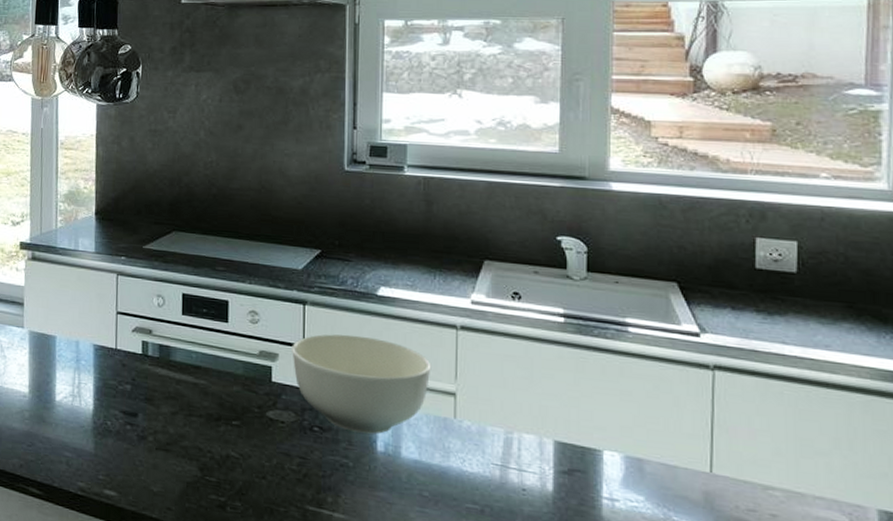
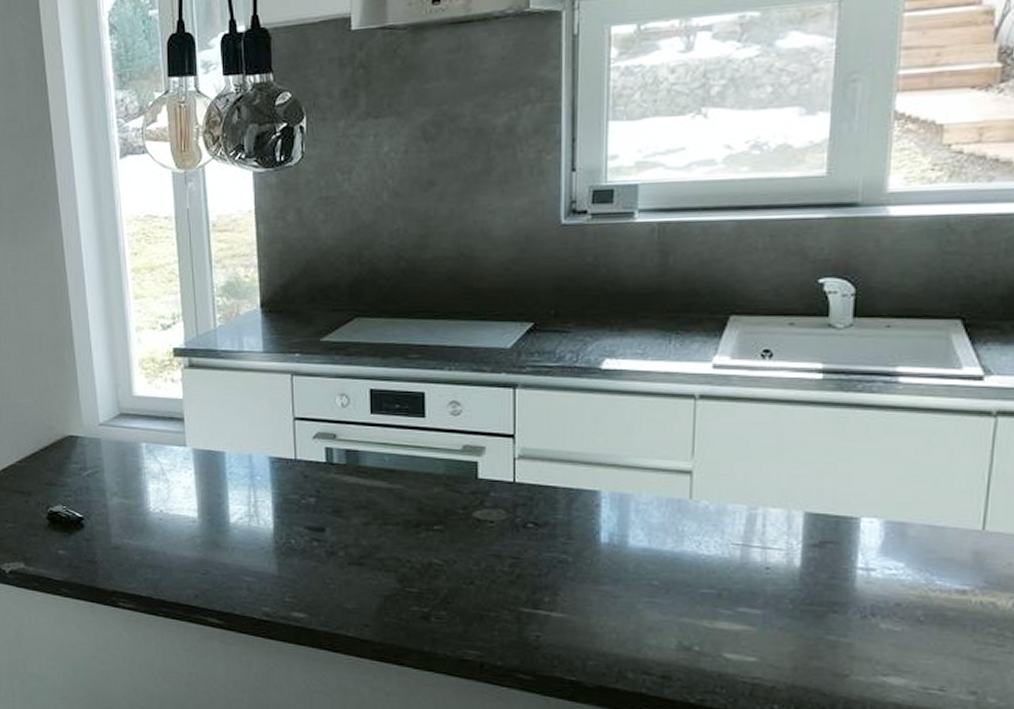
bowl: present [292,334,432,434] -> none [501,417,664,525]

